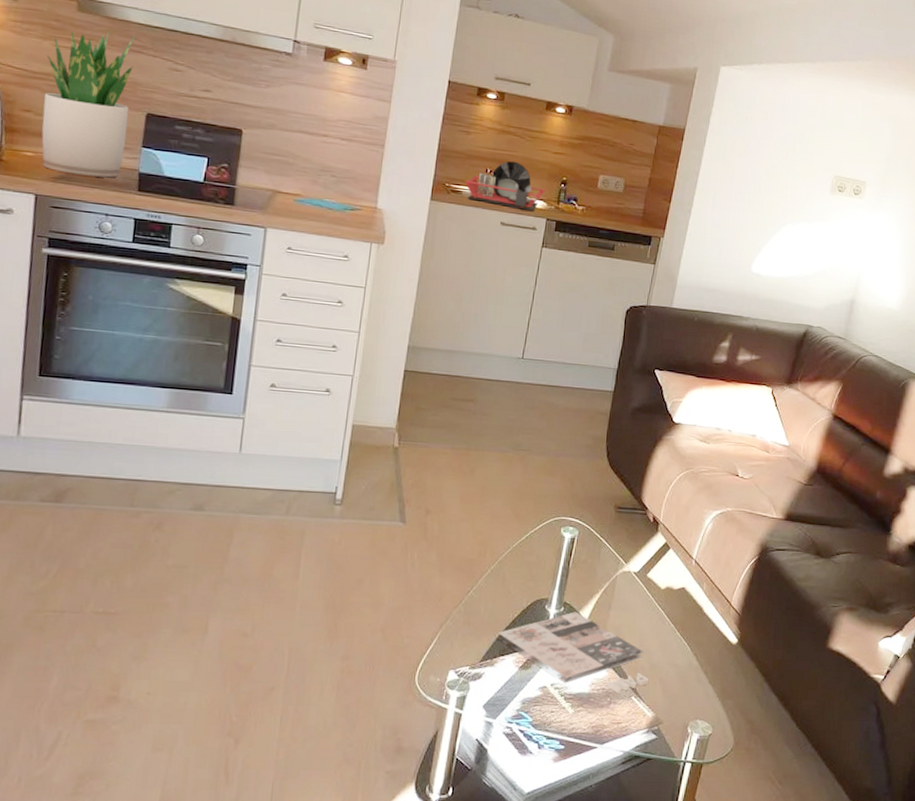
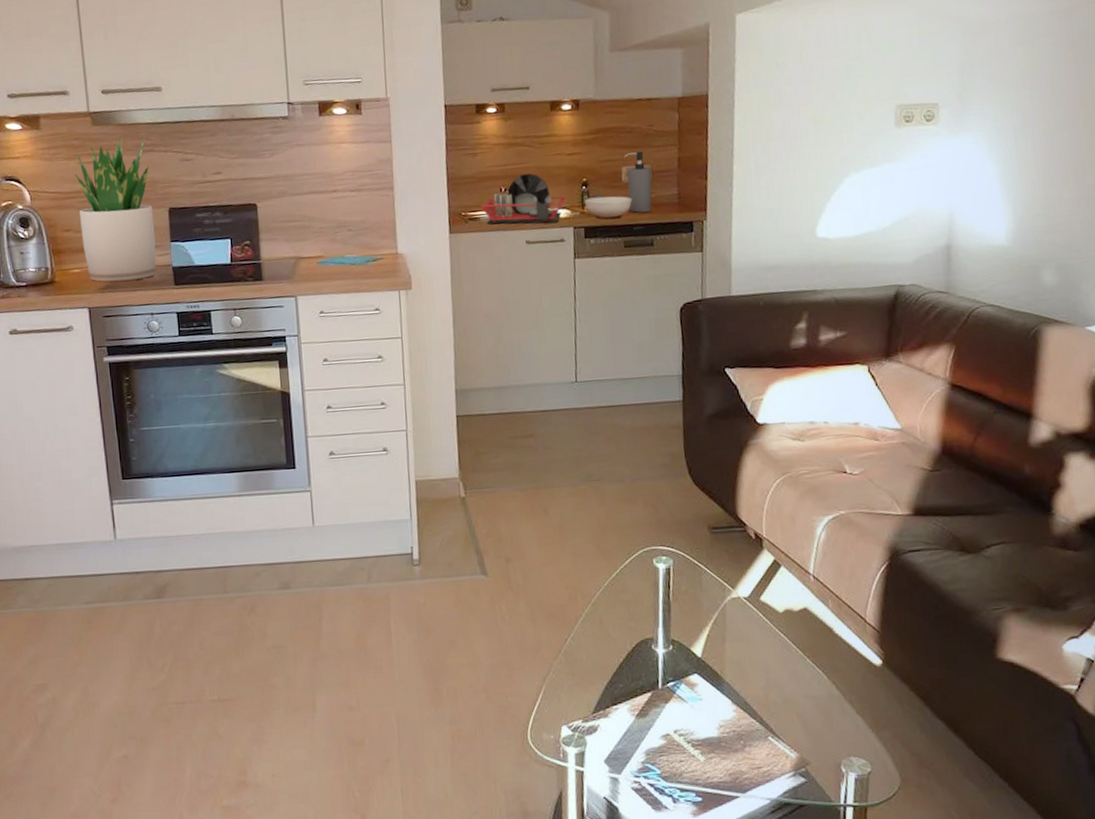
magazine: present [497,611,649,694] -> none [605,648,785,736]
bowl: none [560,195,604,219] -> present [584,196,633,219]
soap dispenser: none [597,164,625,221] -> present [623,151,652,214]

